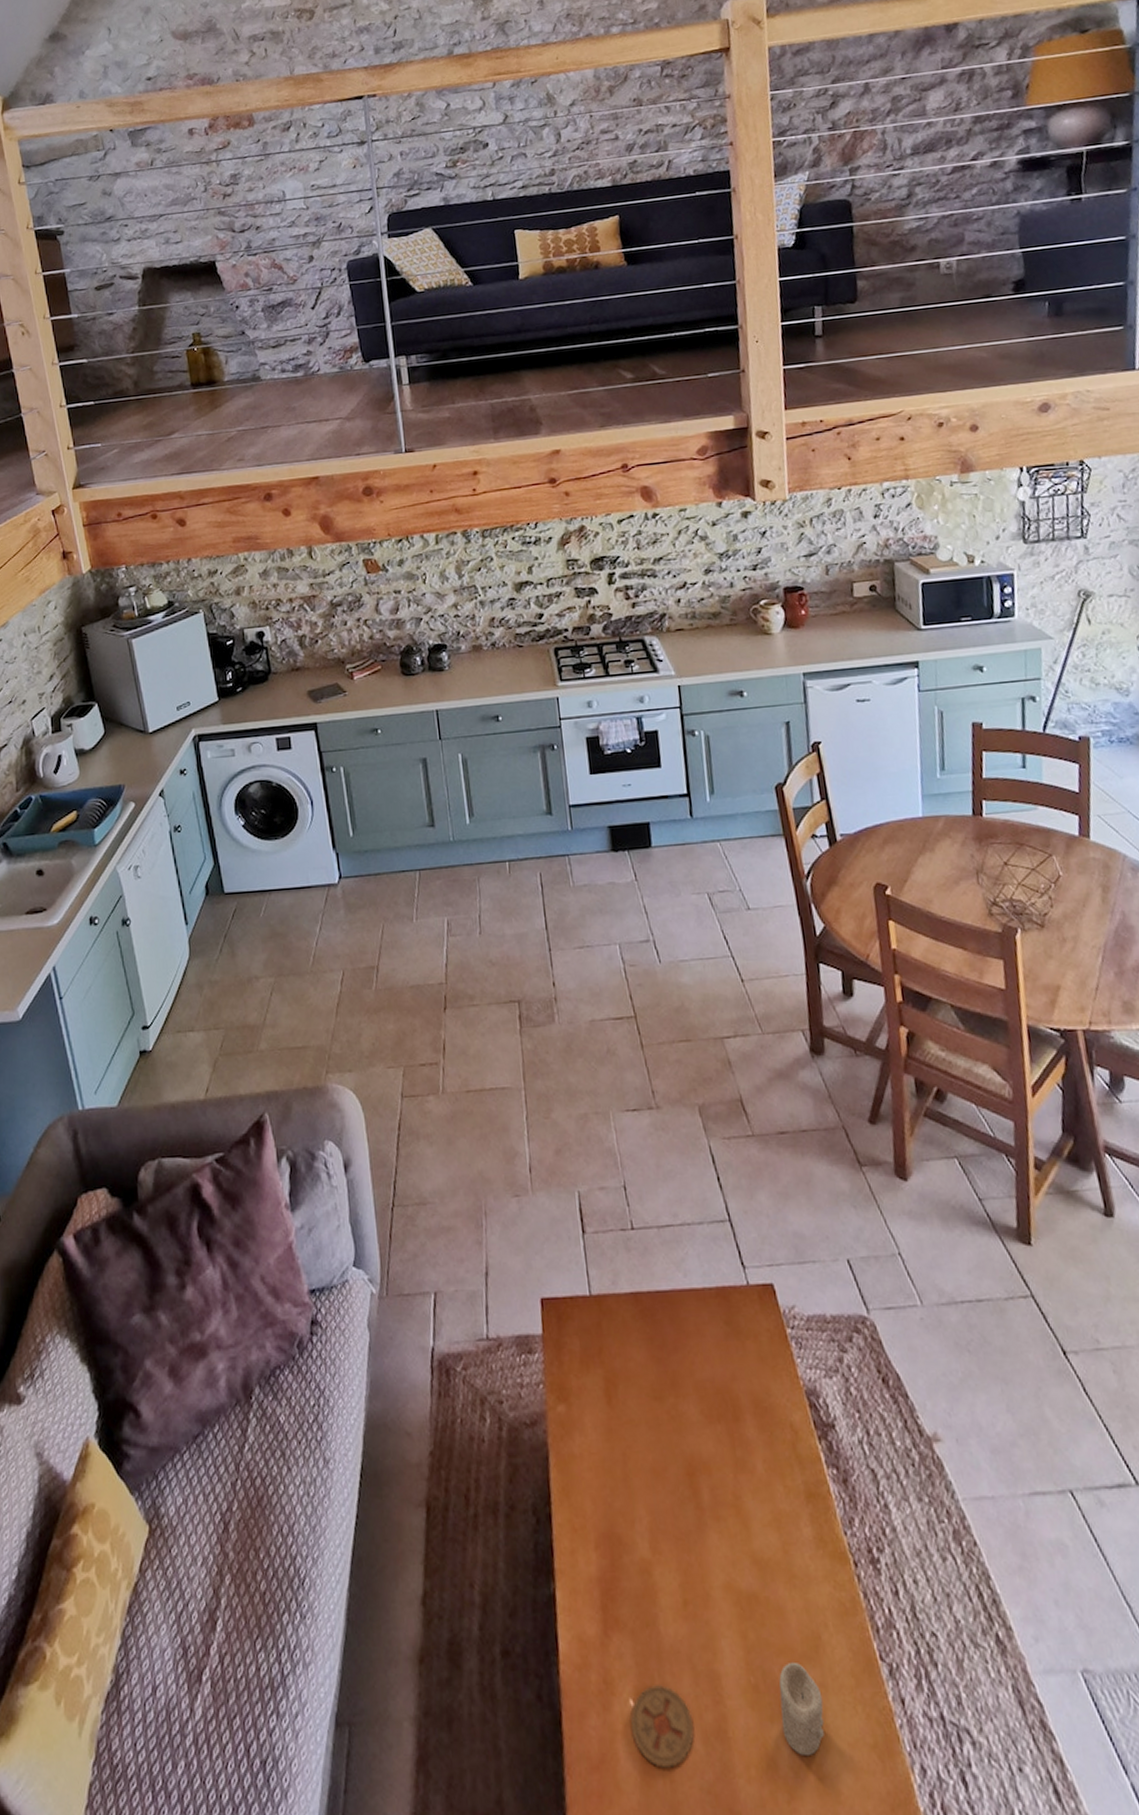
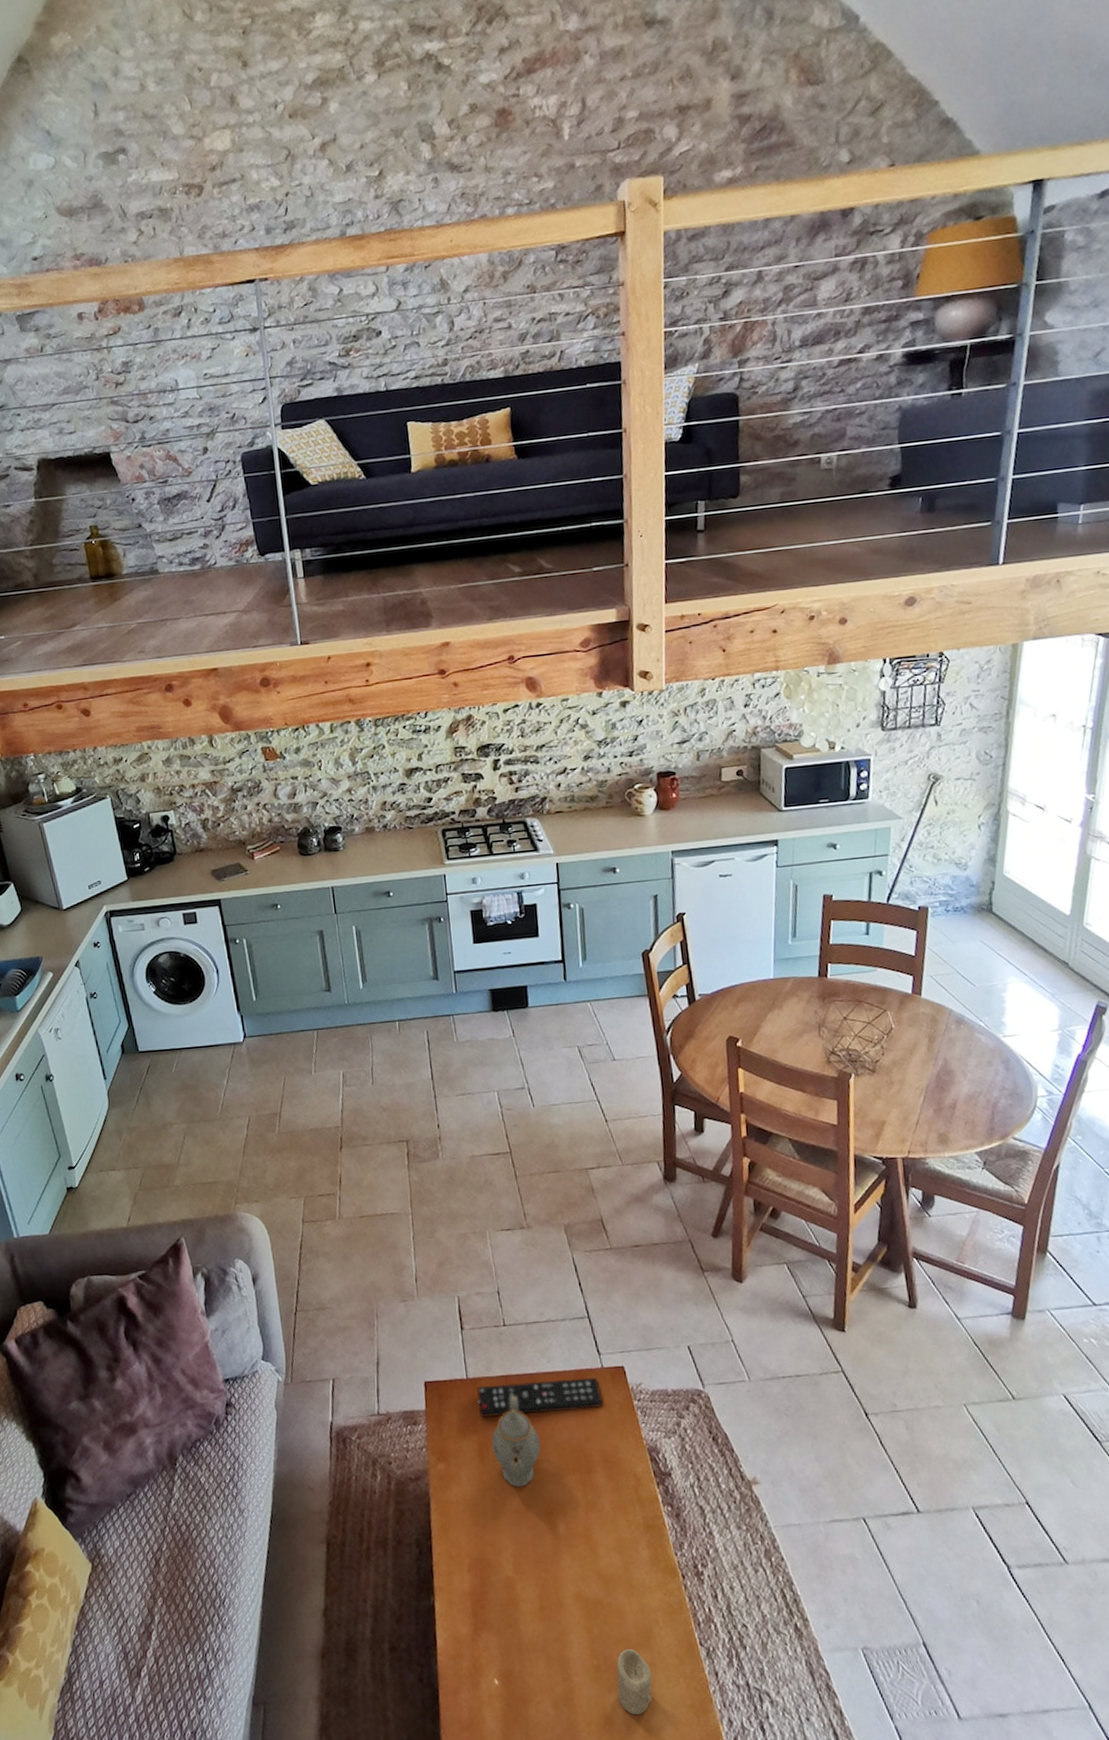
remote control: none [602,1297,751,1346] -> present [477,1377,604,1418]
teapot: none [620,1318,679,1439] -> present [491,1395,541,1488]
coaster: present [630,1685,694,1768] -> none [495,1668,547,1727]

